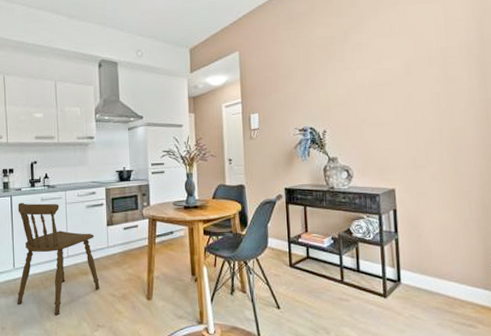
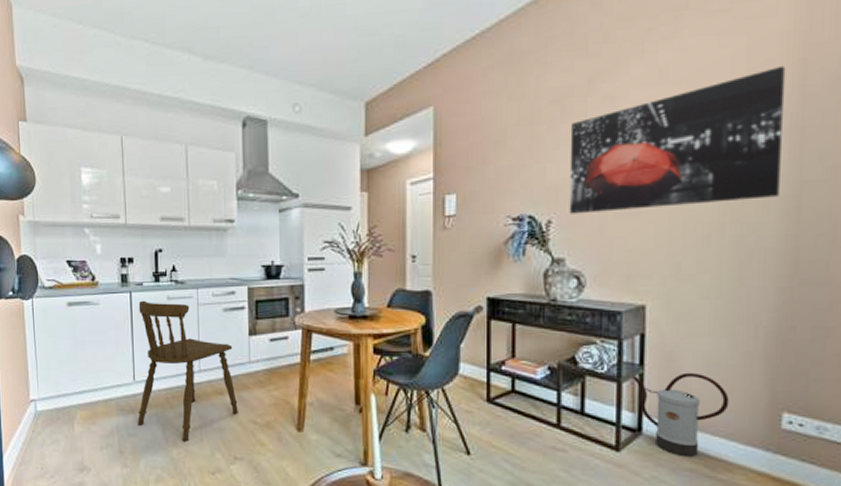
wall art: none [334,23,474,126] -> present [569,65,786,214]
watering can: none [390,236,458,299] -> present [632,372,729,458]

